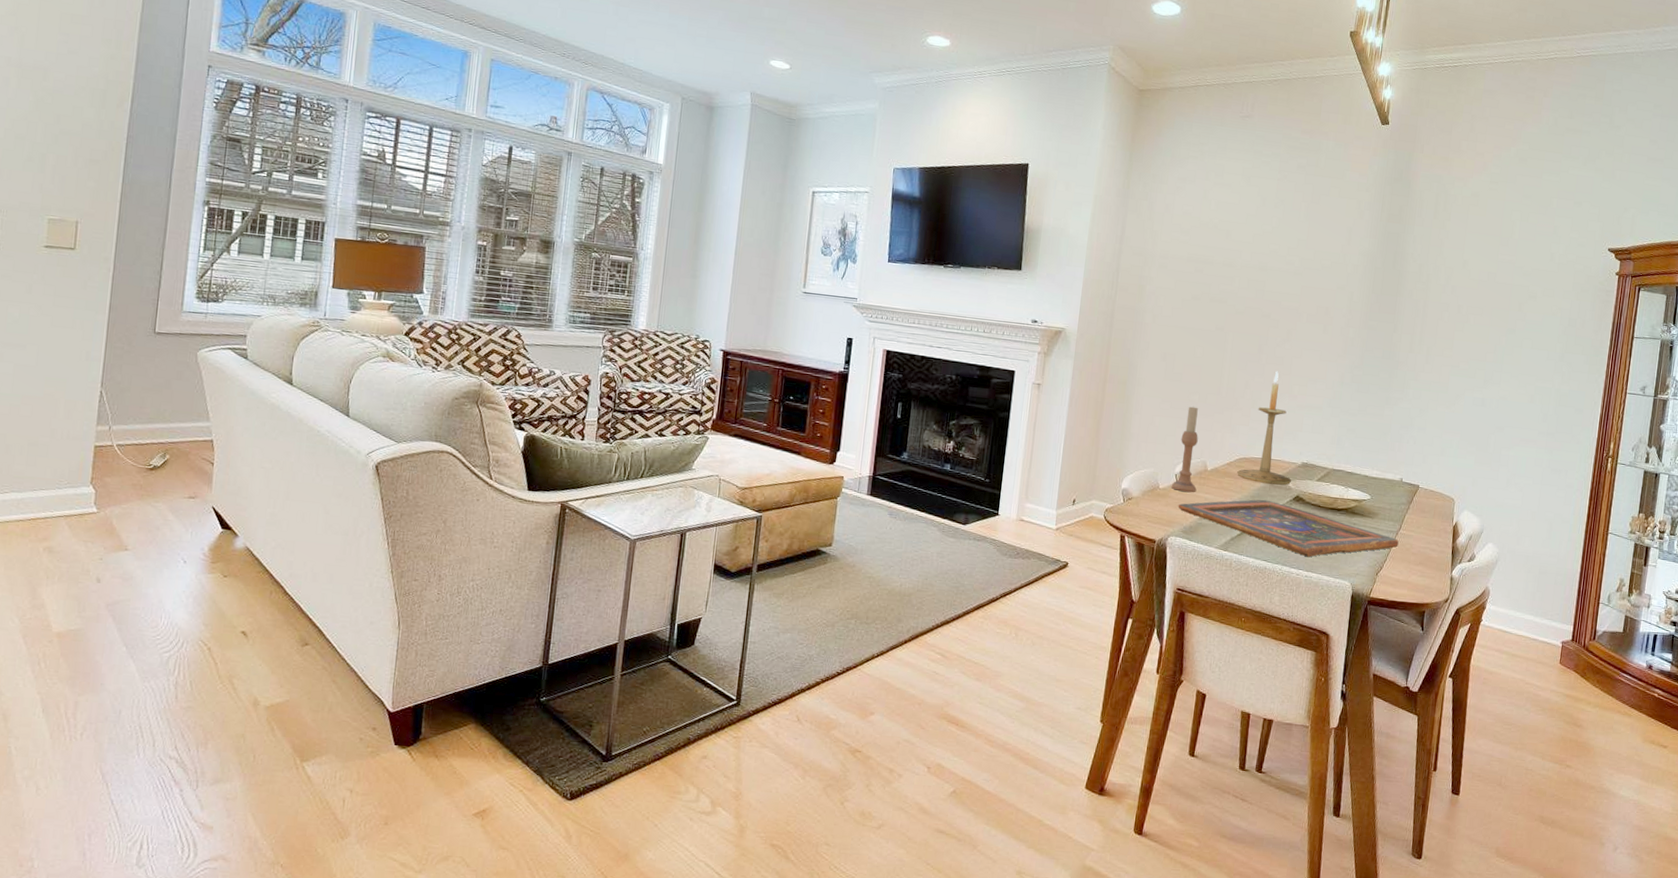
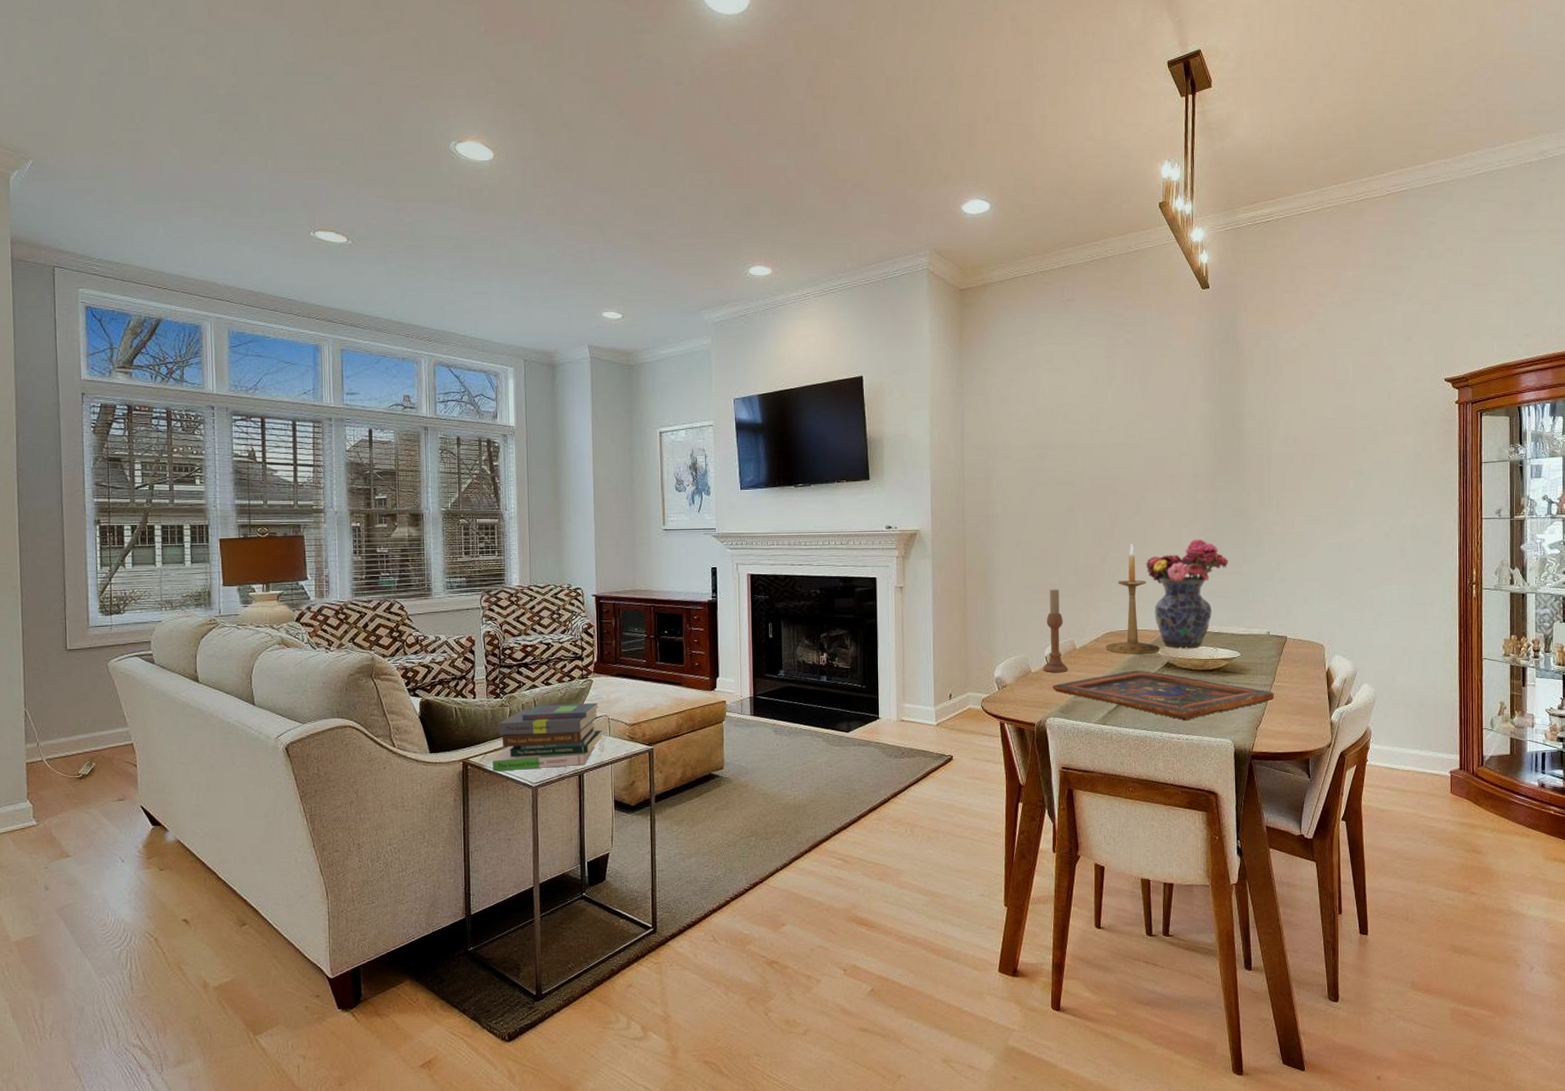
books: none [591,455,712,524] -> present [492,702,603,772]
flower arrangement: none [1288,375,1371,486] -> present [1146,539,1228,650]

